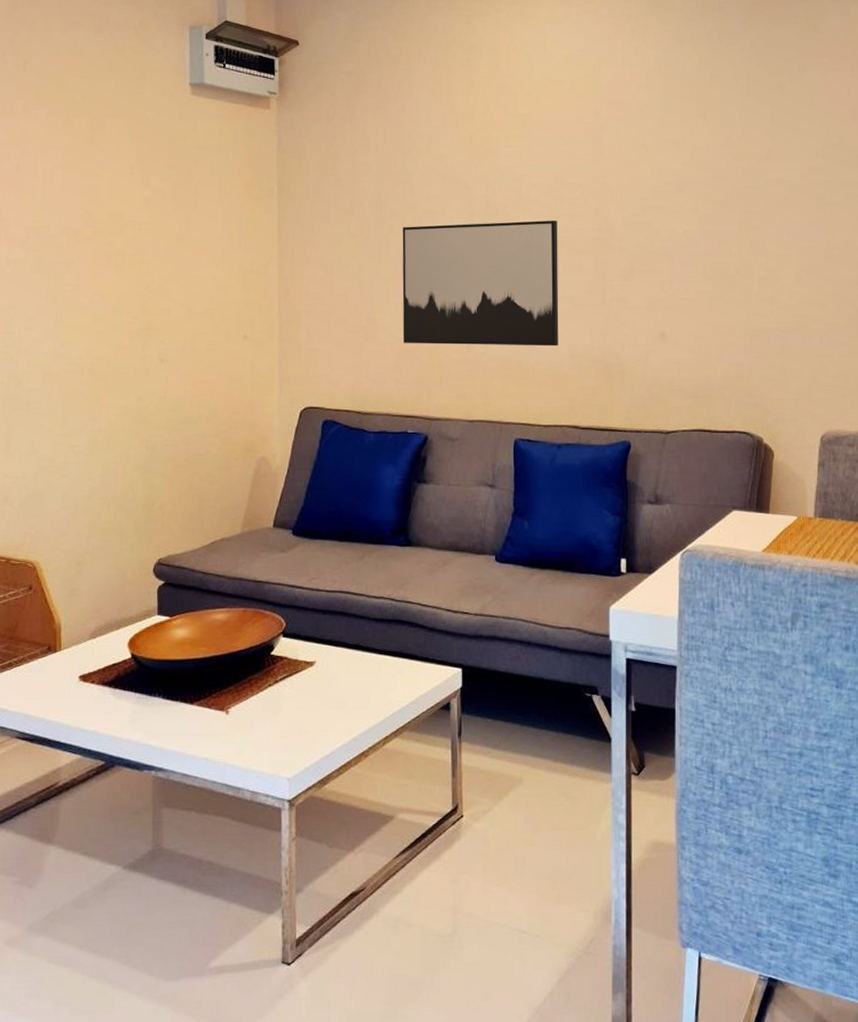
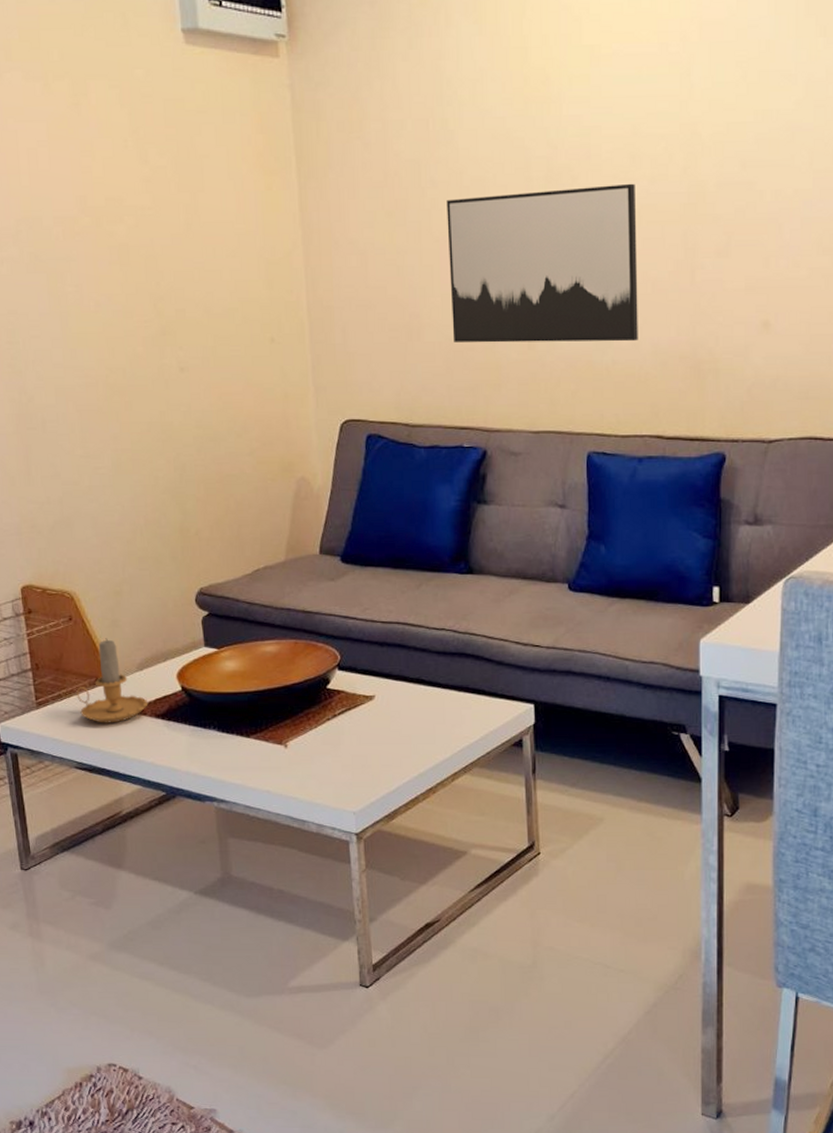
candle: none [27,607,97,692] -> present [76,638,148,723]

